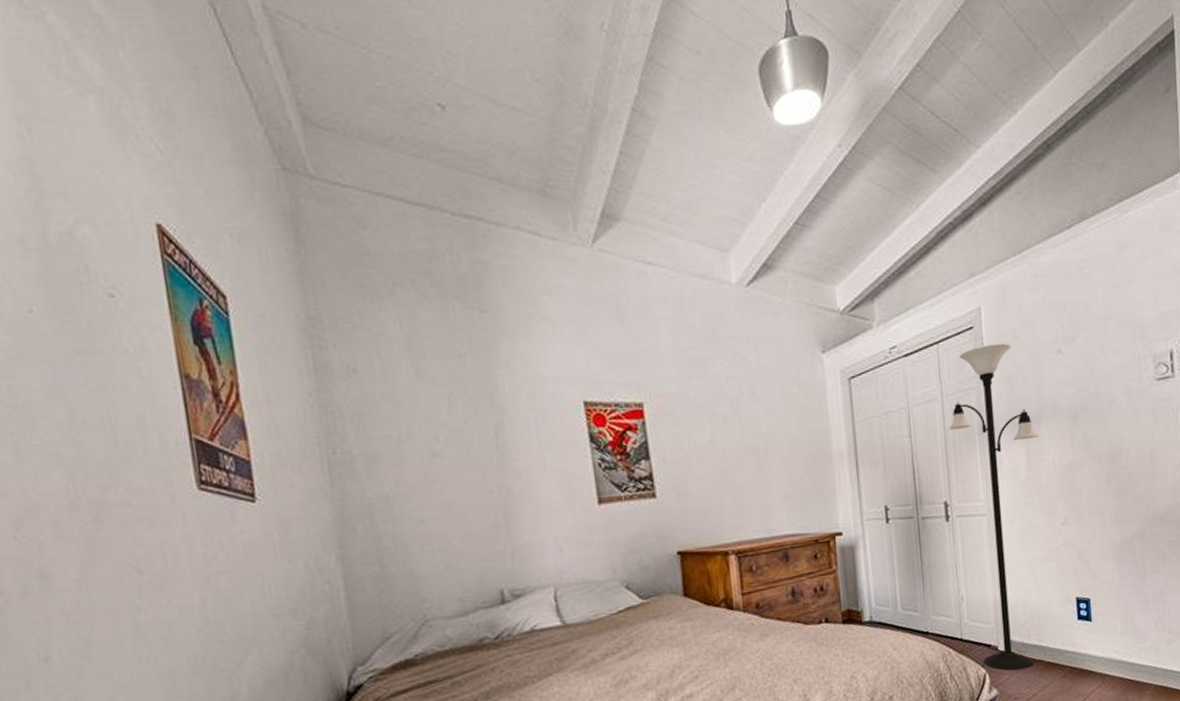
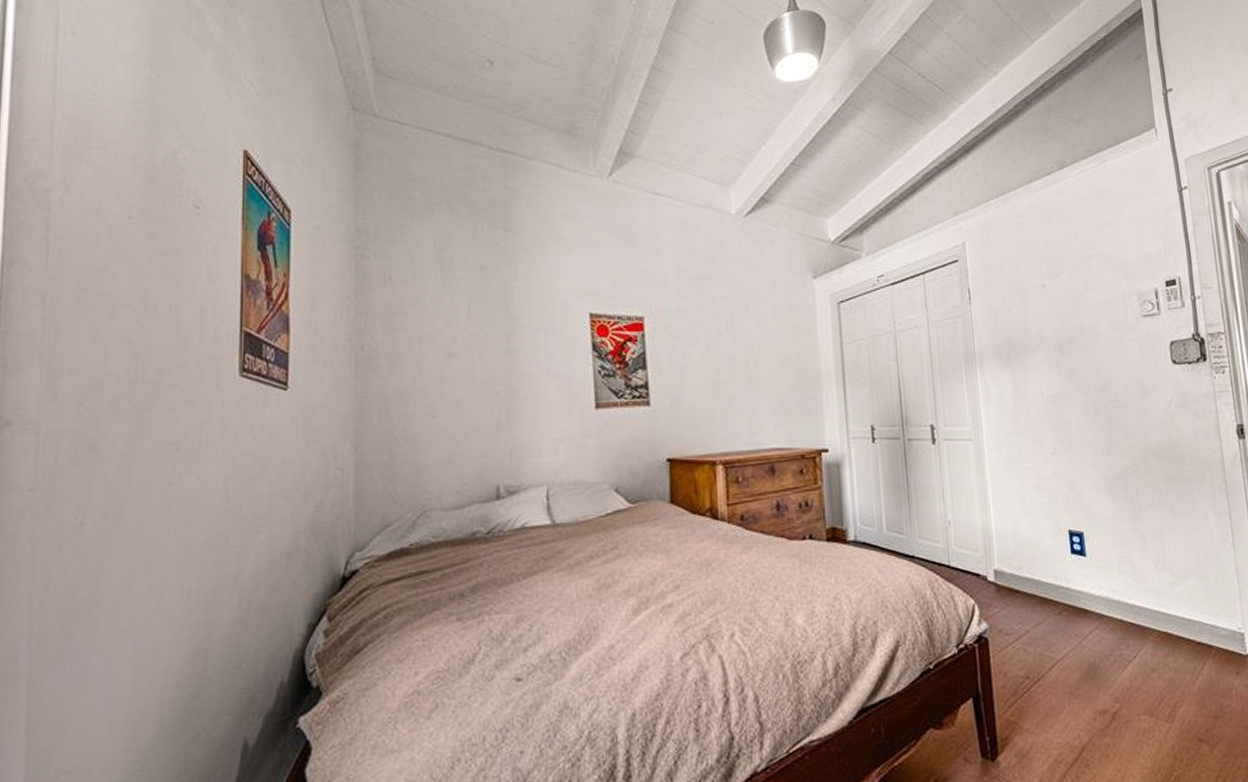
floor lamp: present [949,343,1039,671] -> none [935,276,1026,604]

